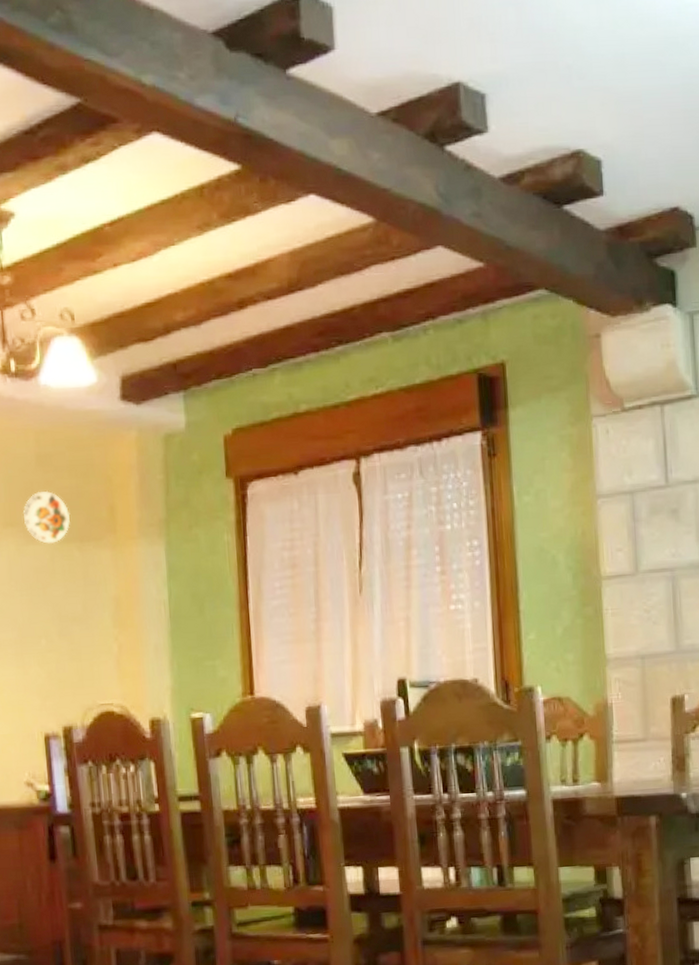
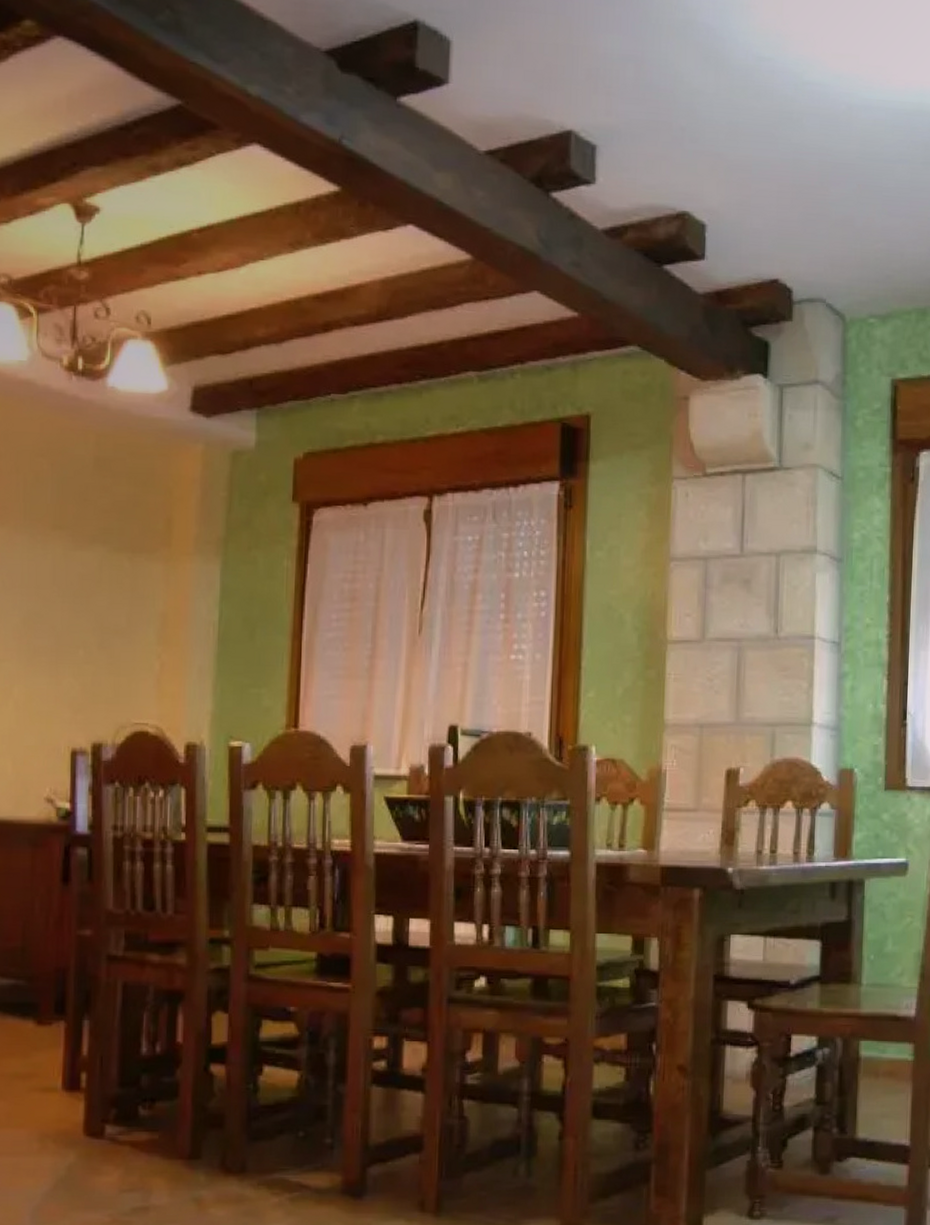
decorative plate: present [22,490,70,544] -> none [74,496,125,551]

